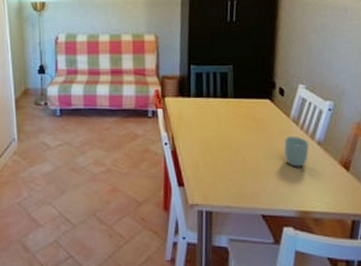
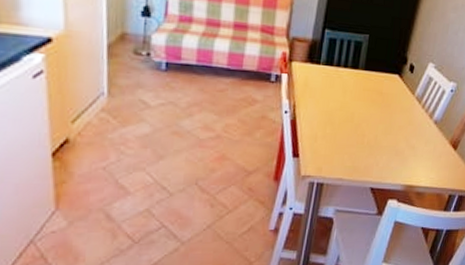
cup: present [284,137,309,167] -> none [402,114,427,144]

